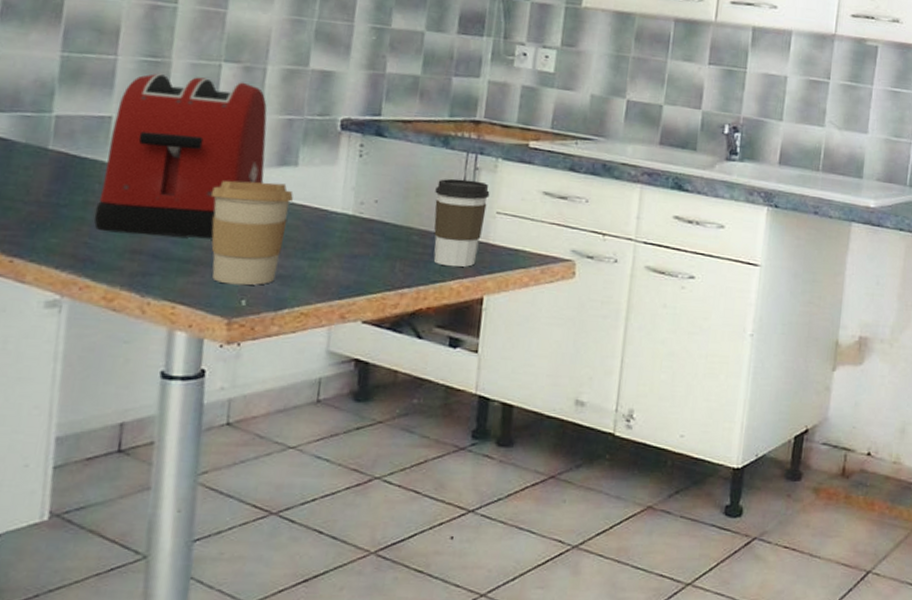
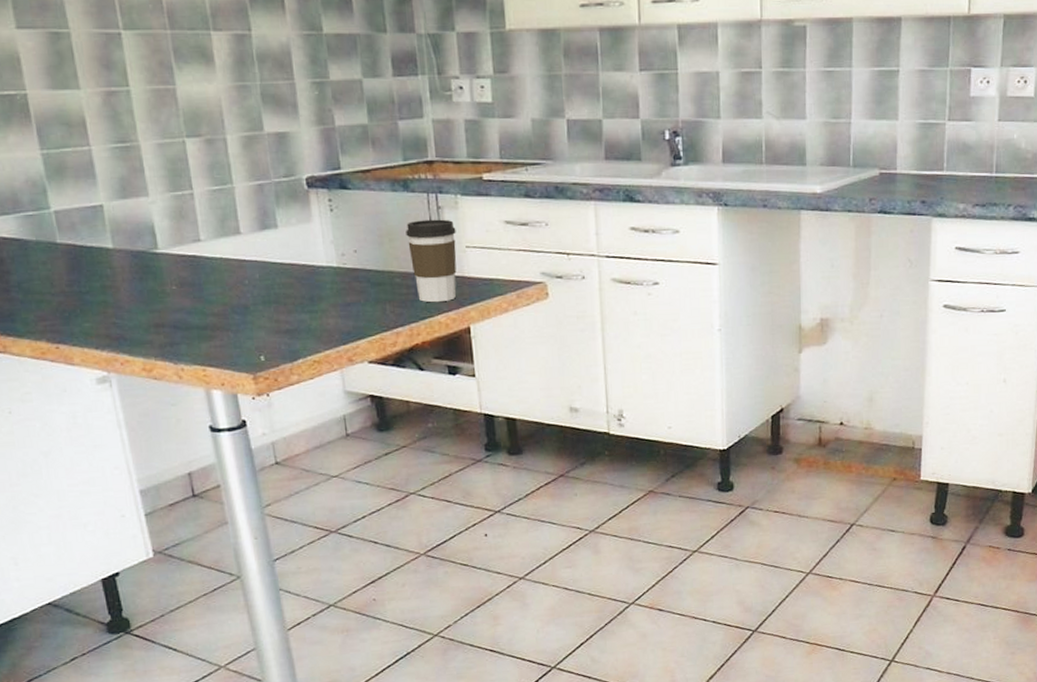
toaster: present [93,73,267,239] -> none [105,155,252,311]
coffee cup: present [211,180,293,286] -> none [209,246,284,344]

